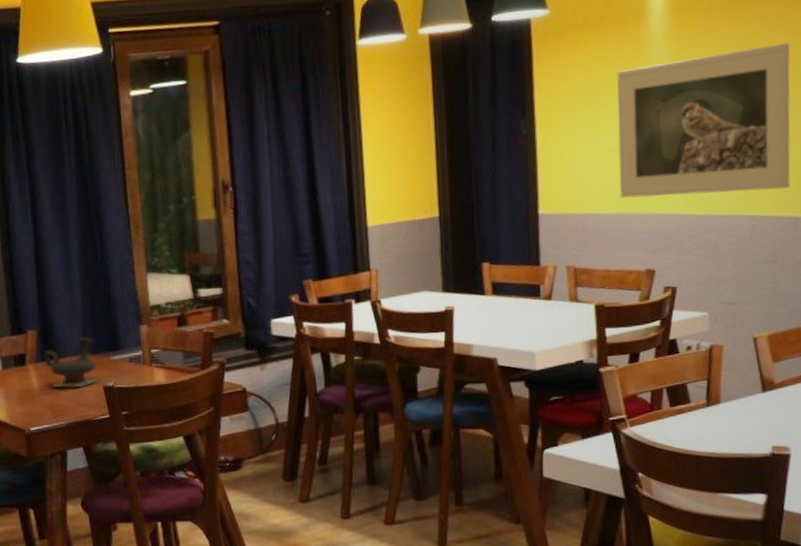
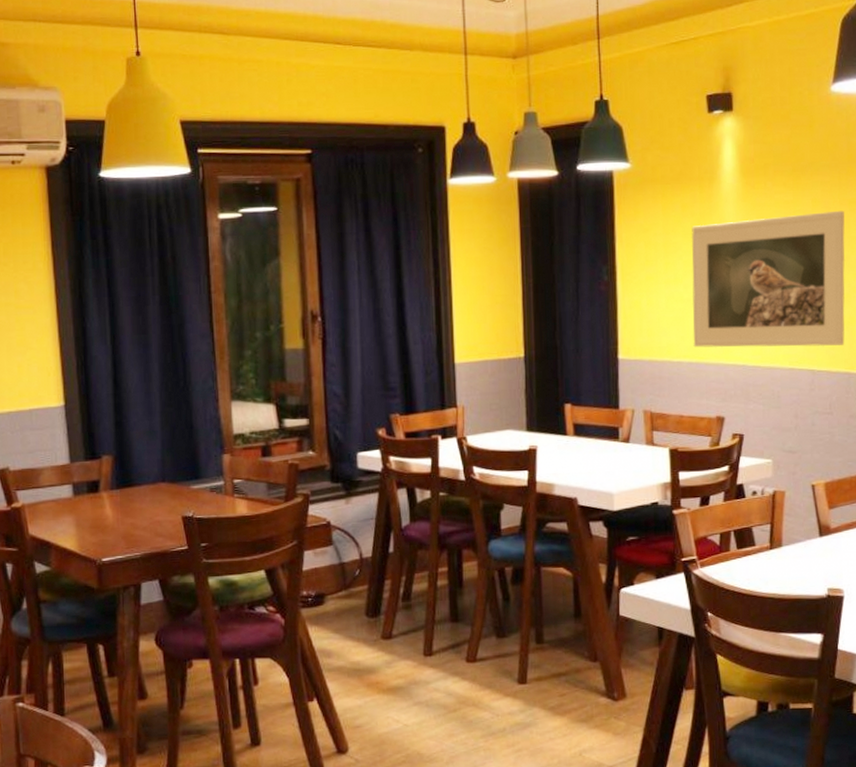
teapot: present [43,336,98,388] -> none [119,464,177,517]

